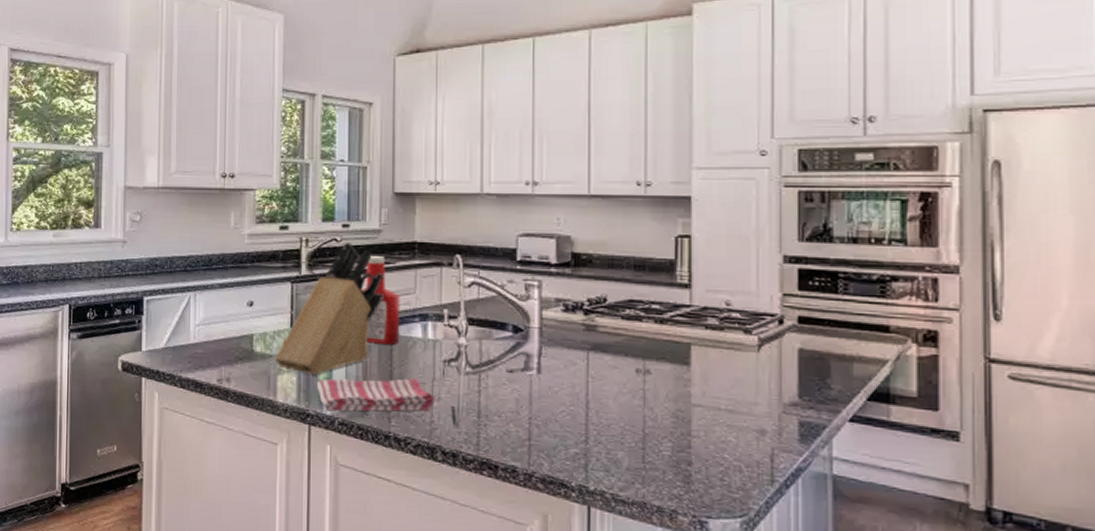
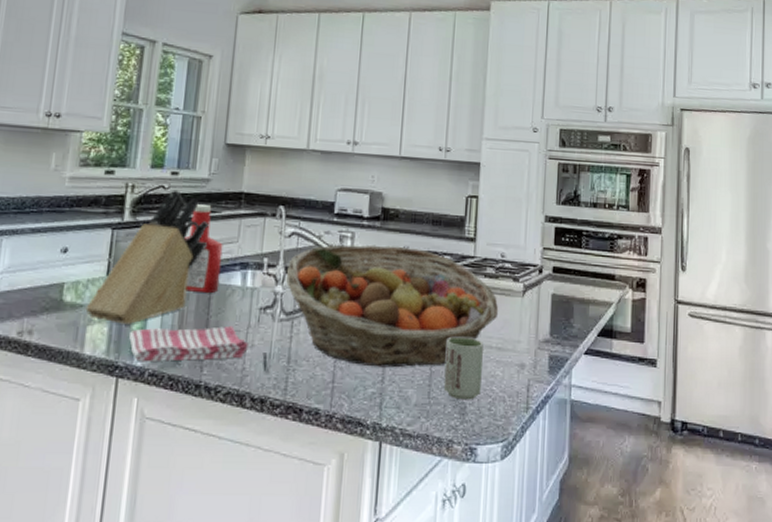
fruit basket: none [470,293,727,428] -> present [286,244,499,368]
cup: none [661,395,709,468] -> present [443,336,483,400]

